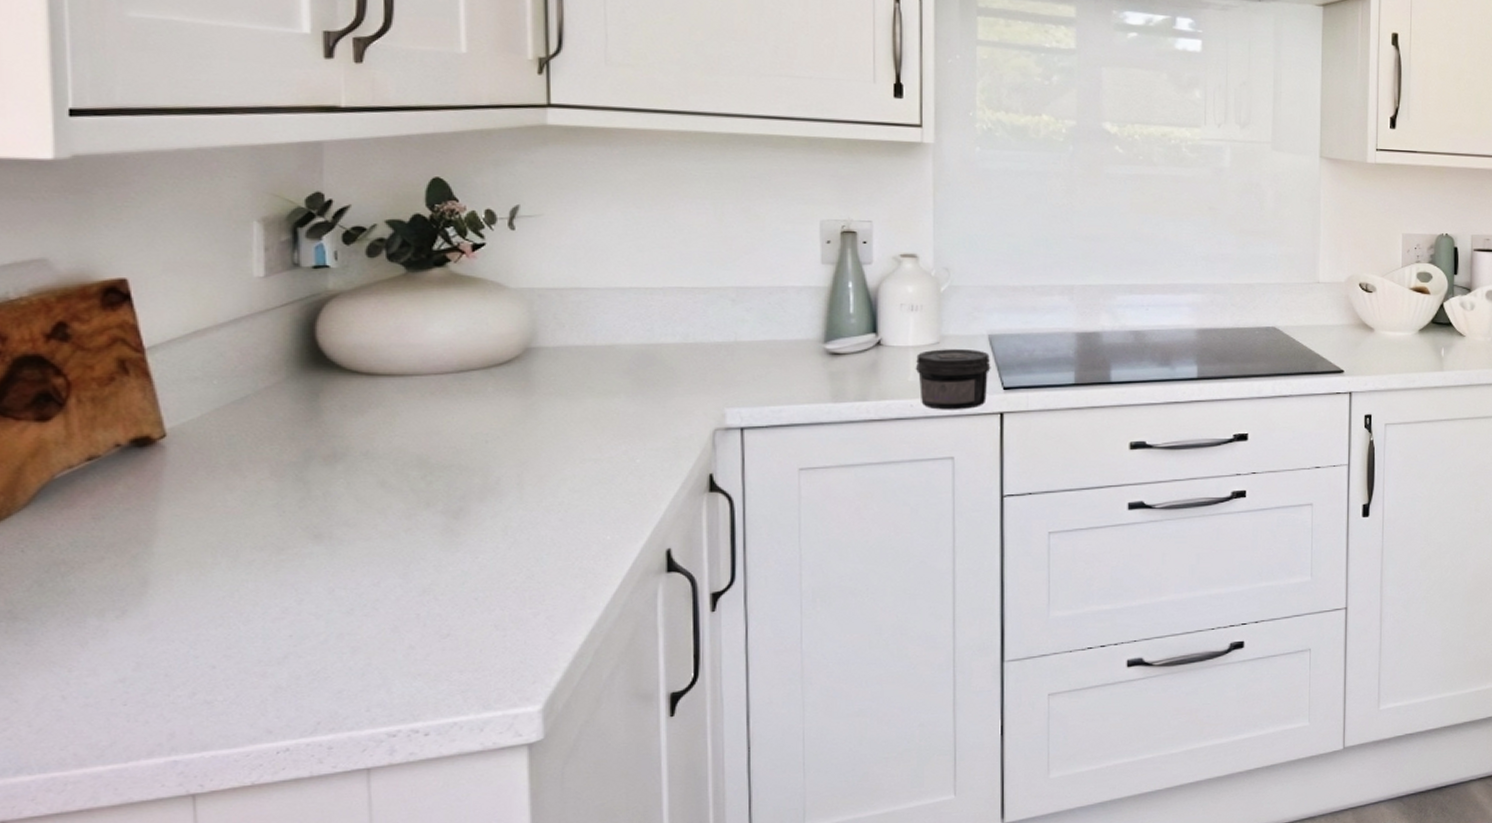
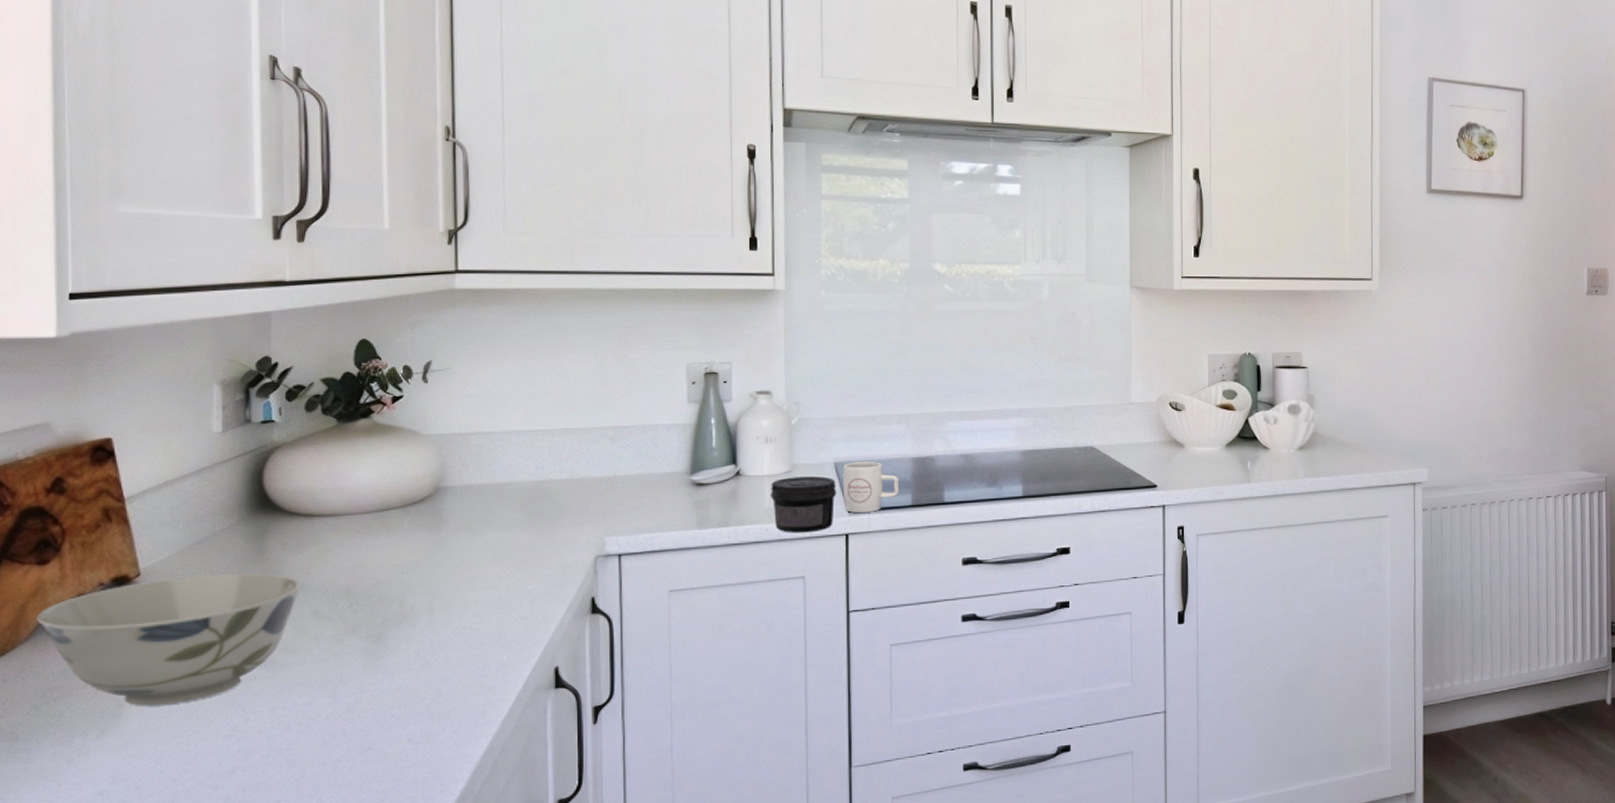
bowl: none [37,437,365,584] -> present [37,572,302,706]
mug: none [997,335,1061,391] -> present [842,462,900,514]

